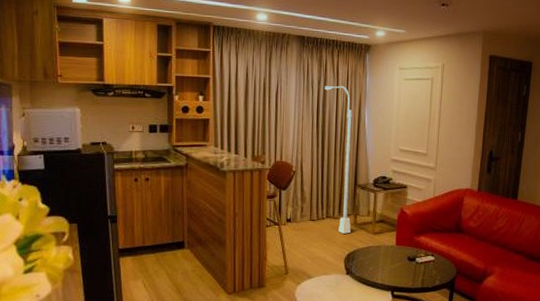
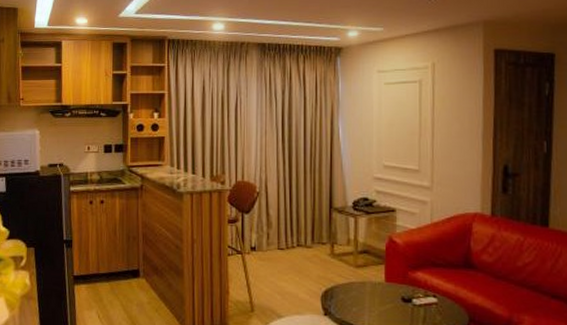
floor lamp: present [324,85,353,234] -> none [290,94,327,266]

